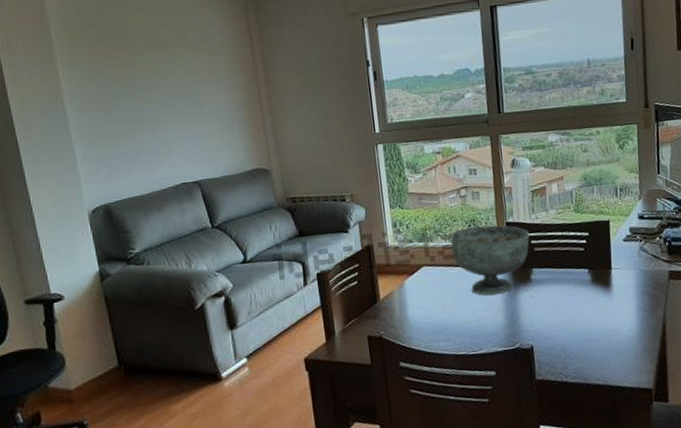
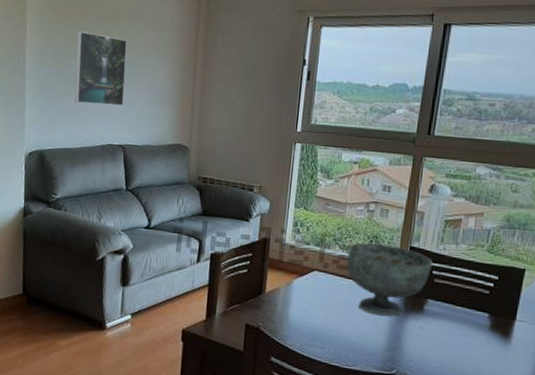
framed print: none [120,67,190,147] -> present [74,30,127,106]

